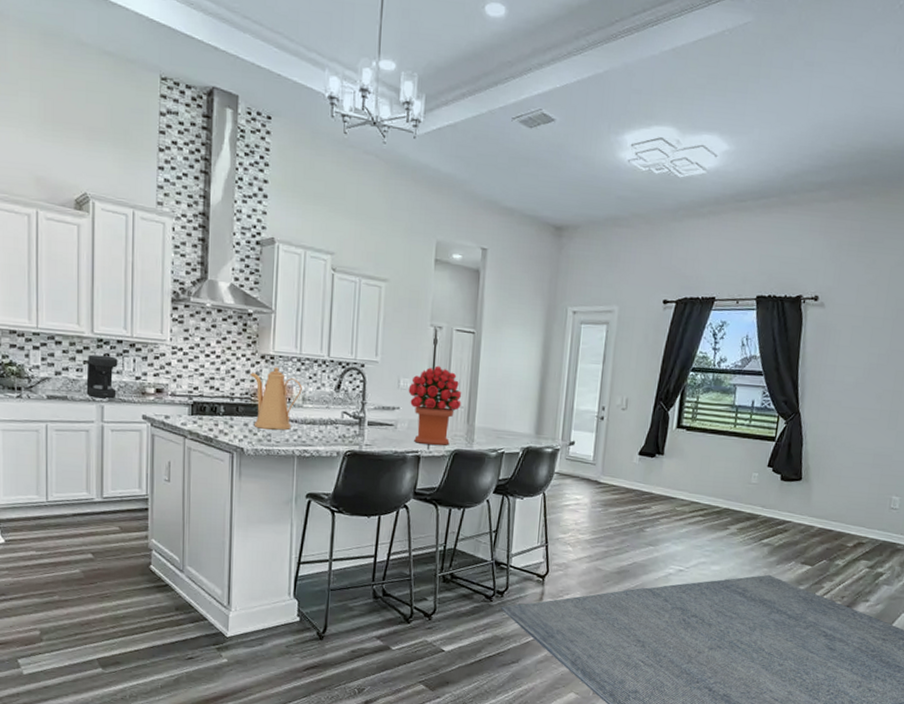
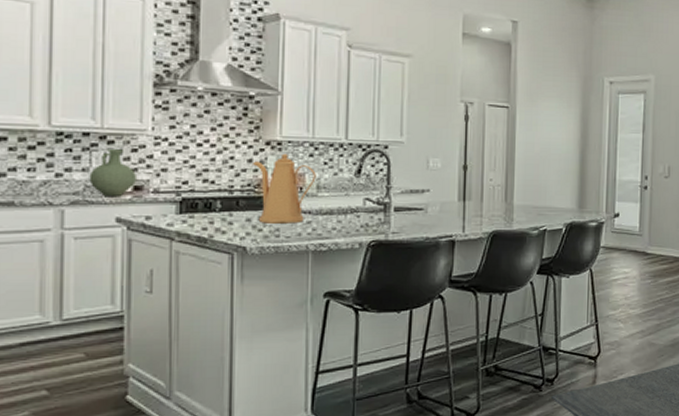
coffee maker: present [86,354,118,399] -> none [40,151,84,201]
ceramic jug: none [122,355,158,398] -> present [89,149,136,197]
bouquet: present [408,365,462,446] -> none [439,143,498,228]

